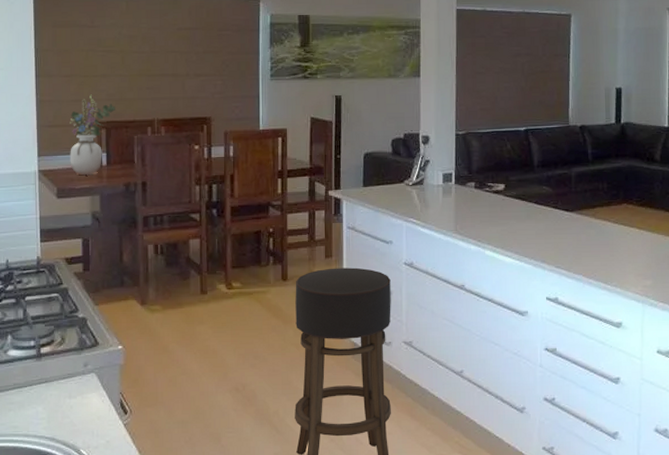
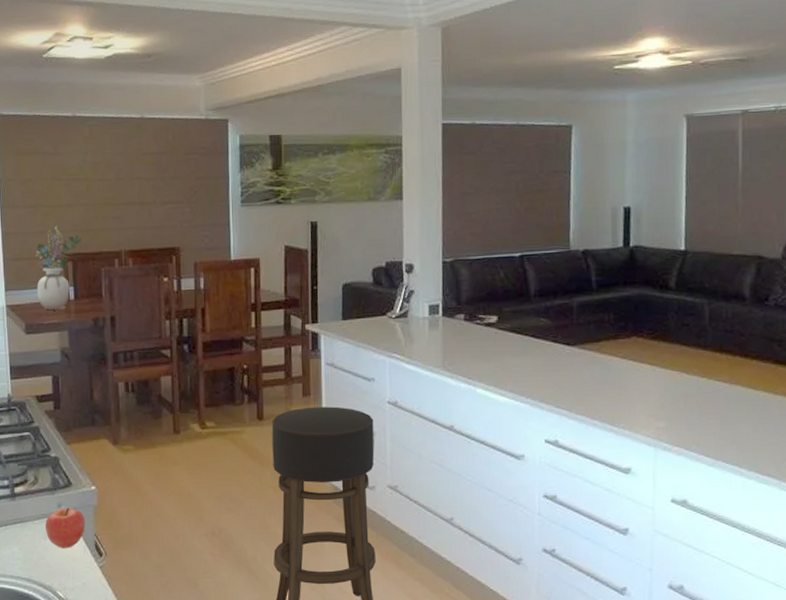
fruit: none [70,366,111,407] -> present [44,507,85,548]

